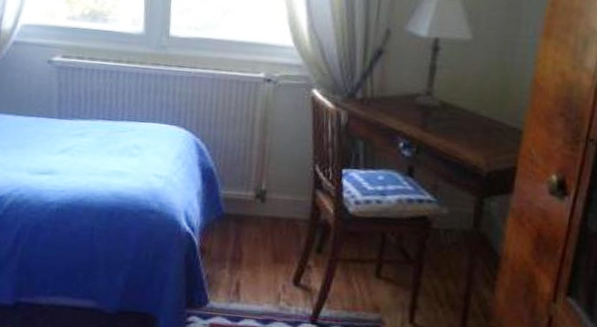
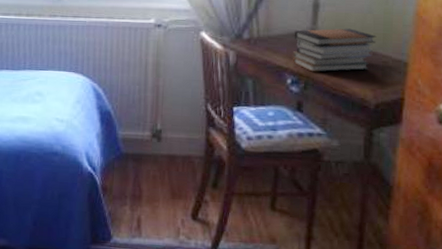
book stack: none [406,92,493,137] -> present [292,28,377,72]

